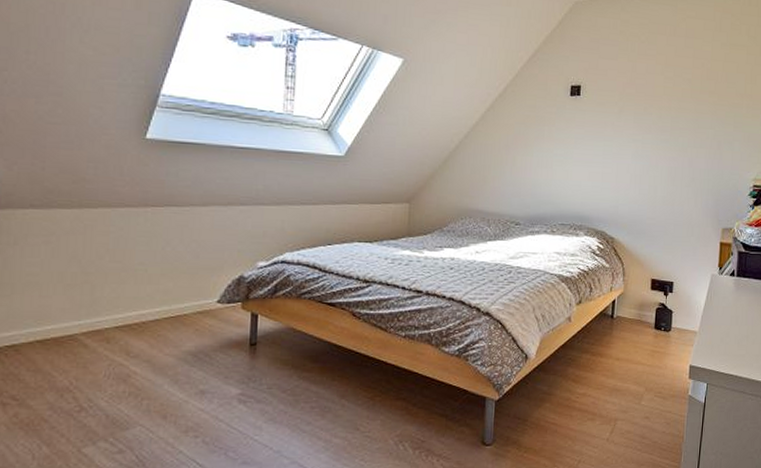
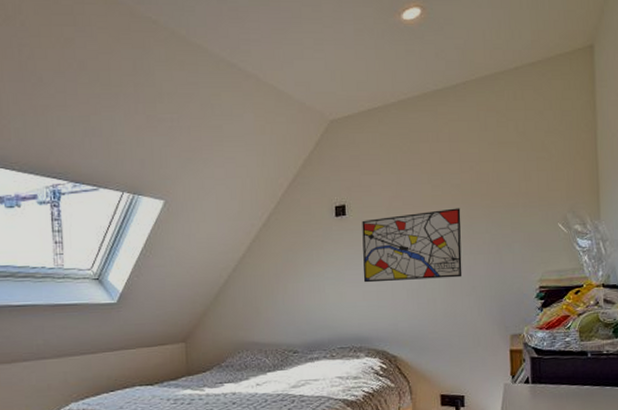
wall art: none [590,101,689,168] -> present [362,208,462,283]

